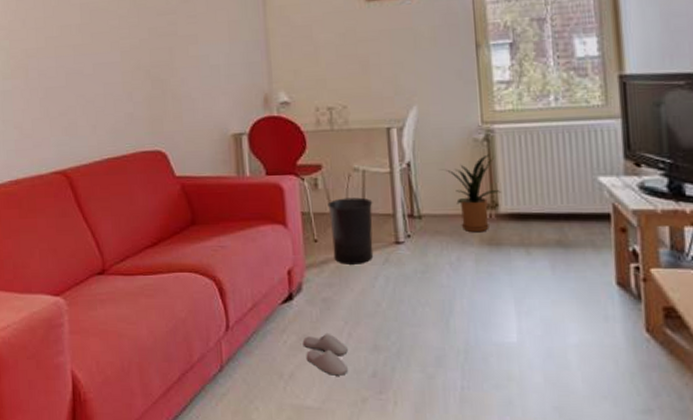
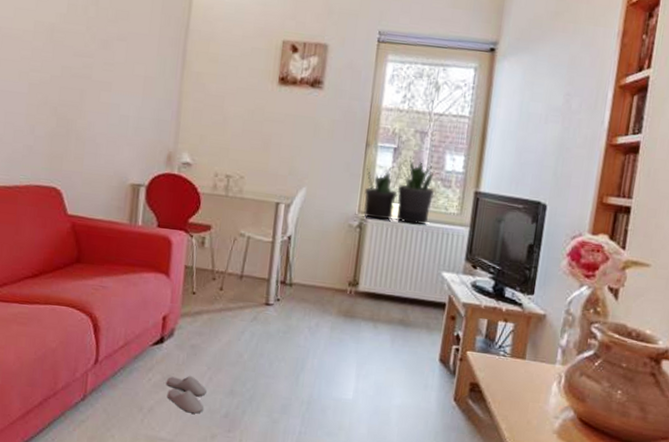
waste bin: present [327,197,374,265] -> none [208,258,252,319]
house plant: present [439,154,502,233] -> none [315,239,364,305]
planter: none [482,67,525,128] -> present [363,168,398,221]
planter: none [523,49,569,127] -> present [397,157,437,226]

